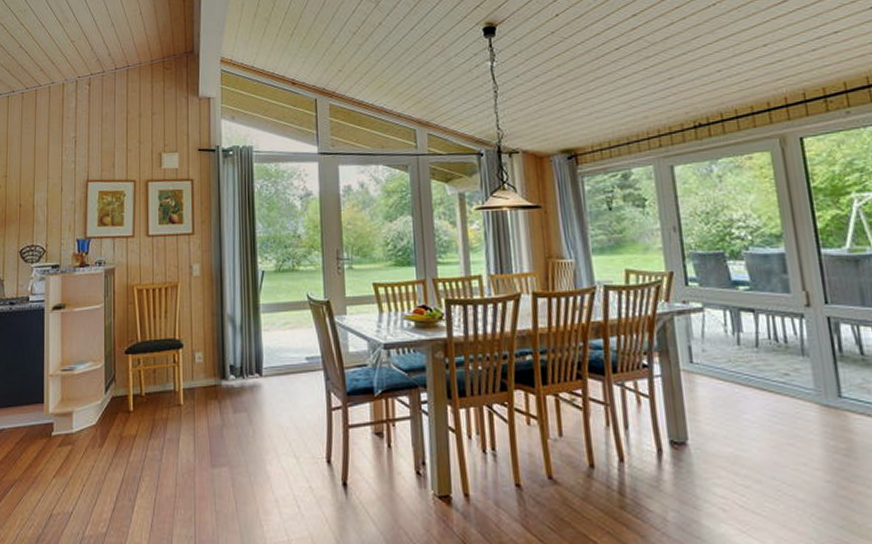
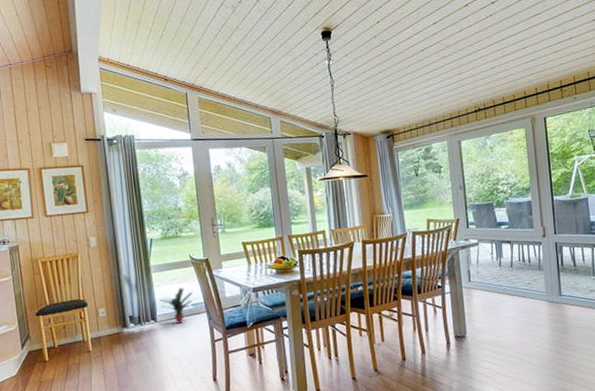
potted plant: none [263,335,308,381] -> present [155,287,193,324]

